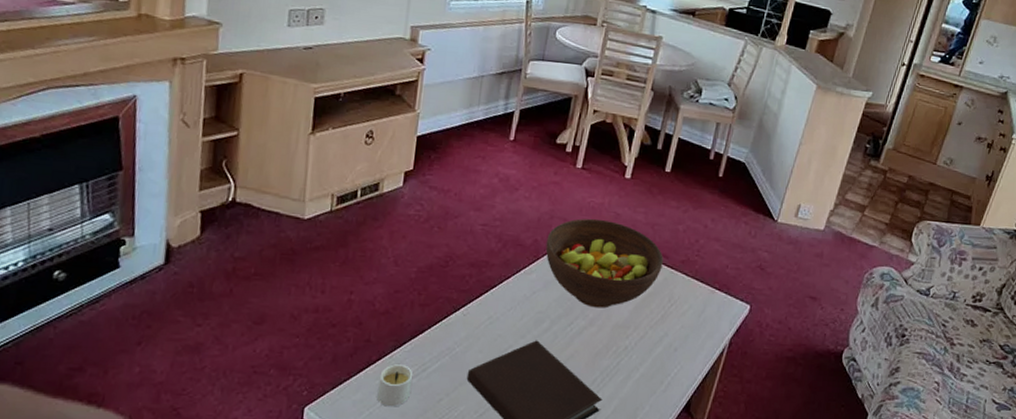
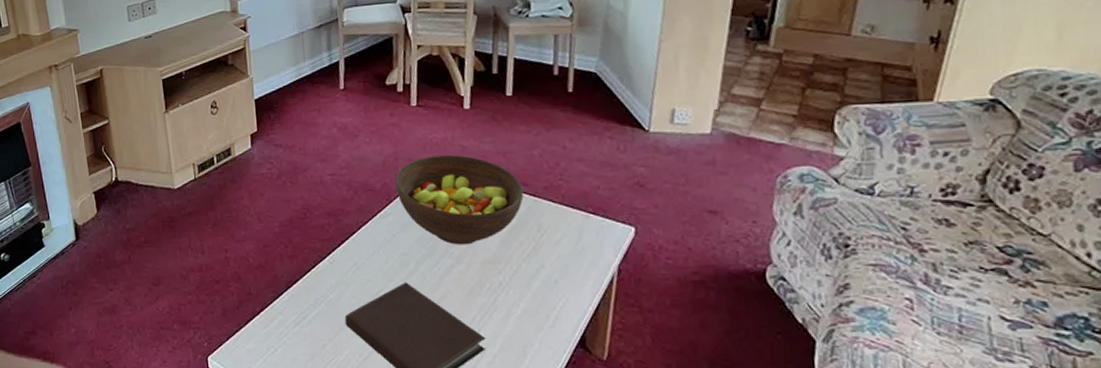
candle: present [377,364,414,407] -> none [265,314,296,354]

